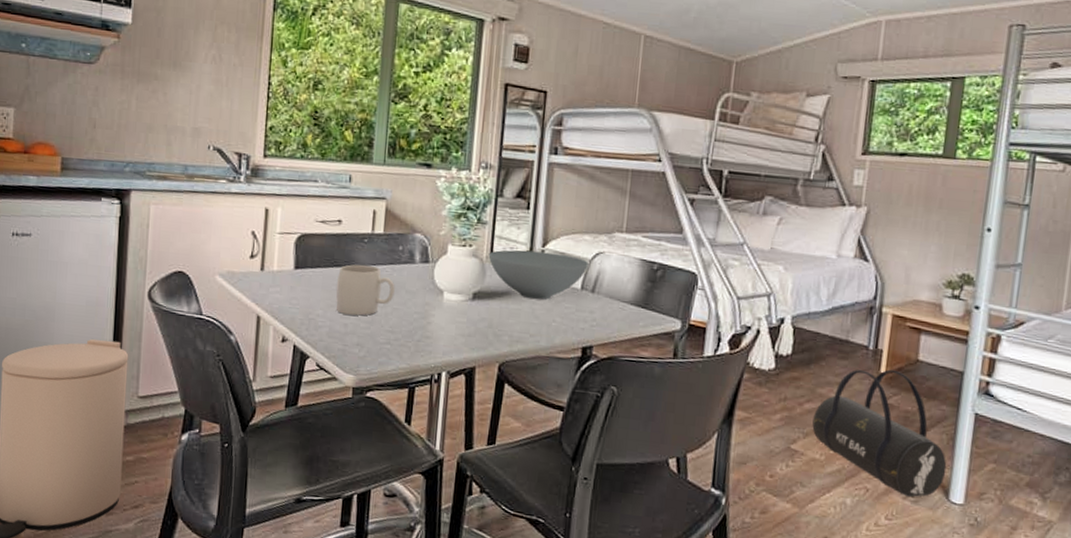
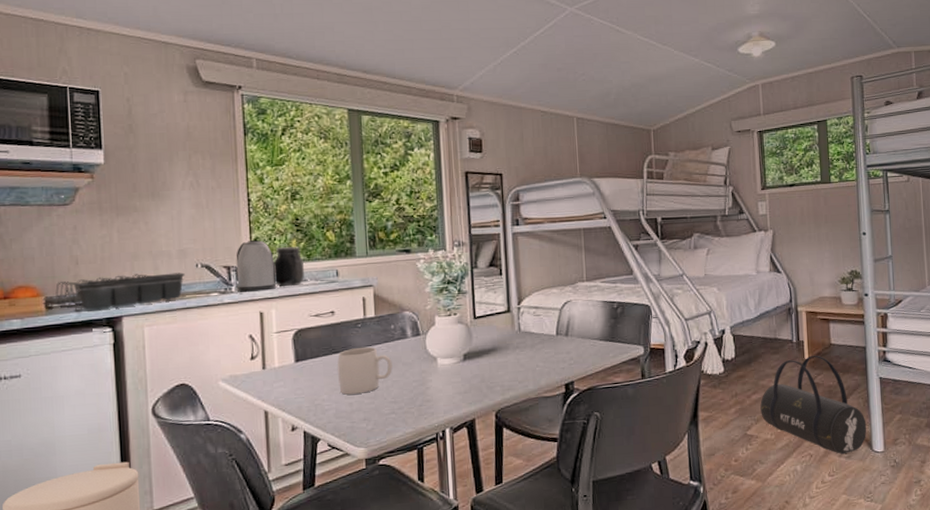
dish rack: none [59,144,196,182] -> present [42,272,185,313]
kettle: none [246,128,287,186] -> present [236,240,276,292]
jar: none [284,140,317,186] -> present [273,246,304,287]
bowl: present [488,250,590,300] -> none [472,308,560,351]

